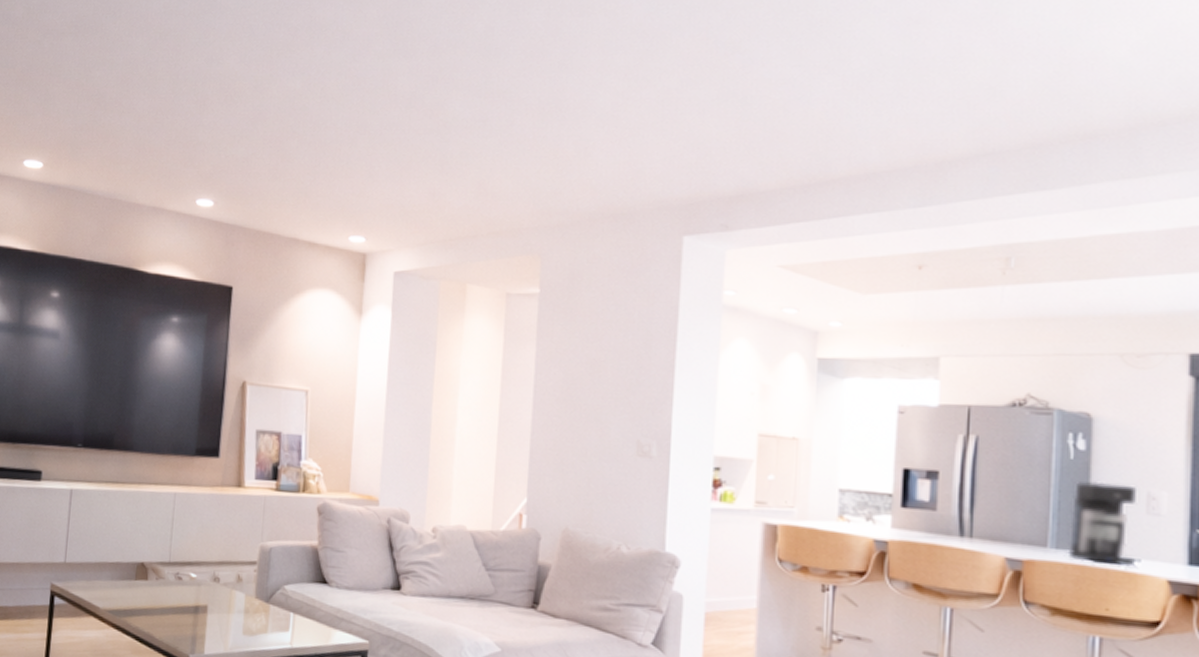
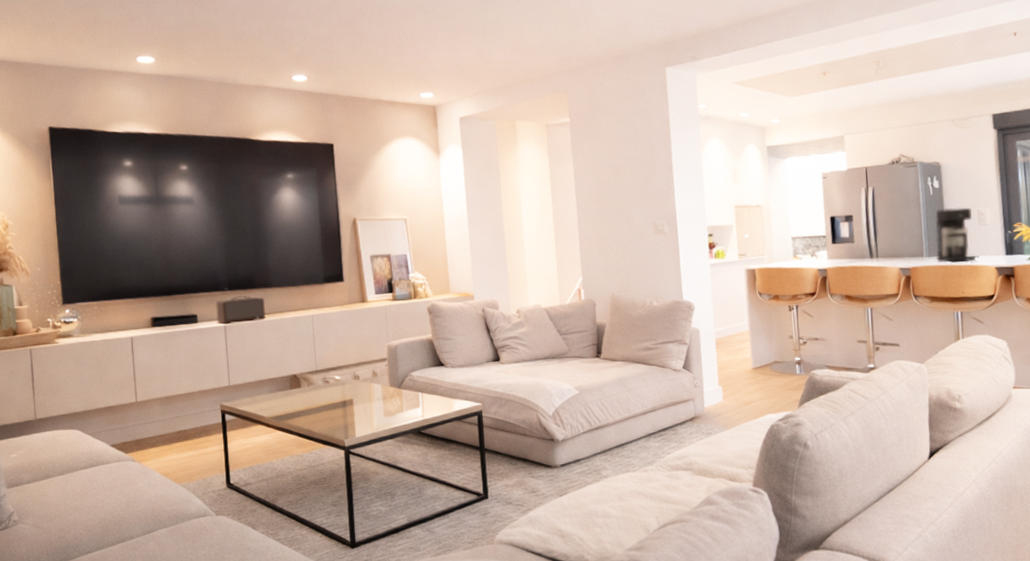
speaker: none [63,455,123,491] -> present [216,295,266,325]

